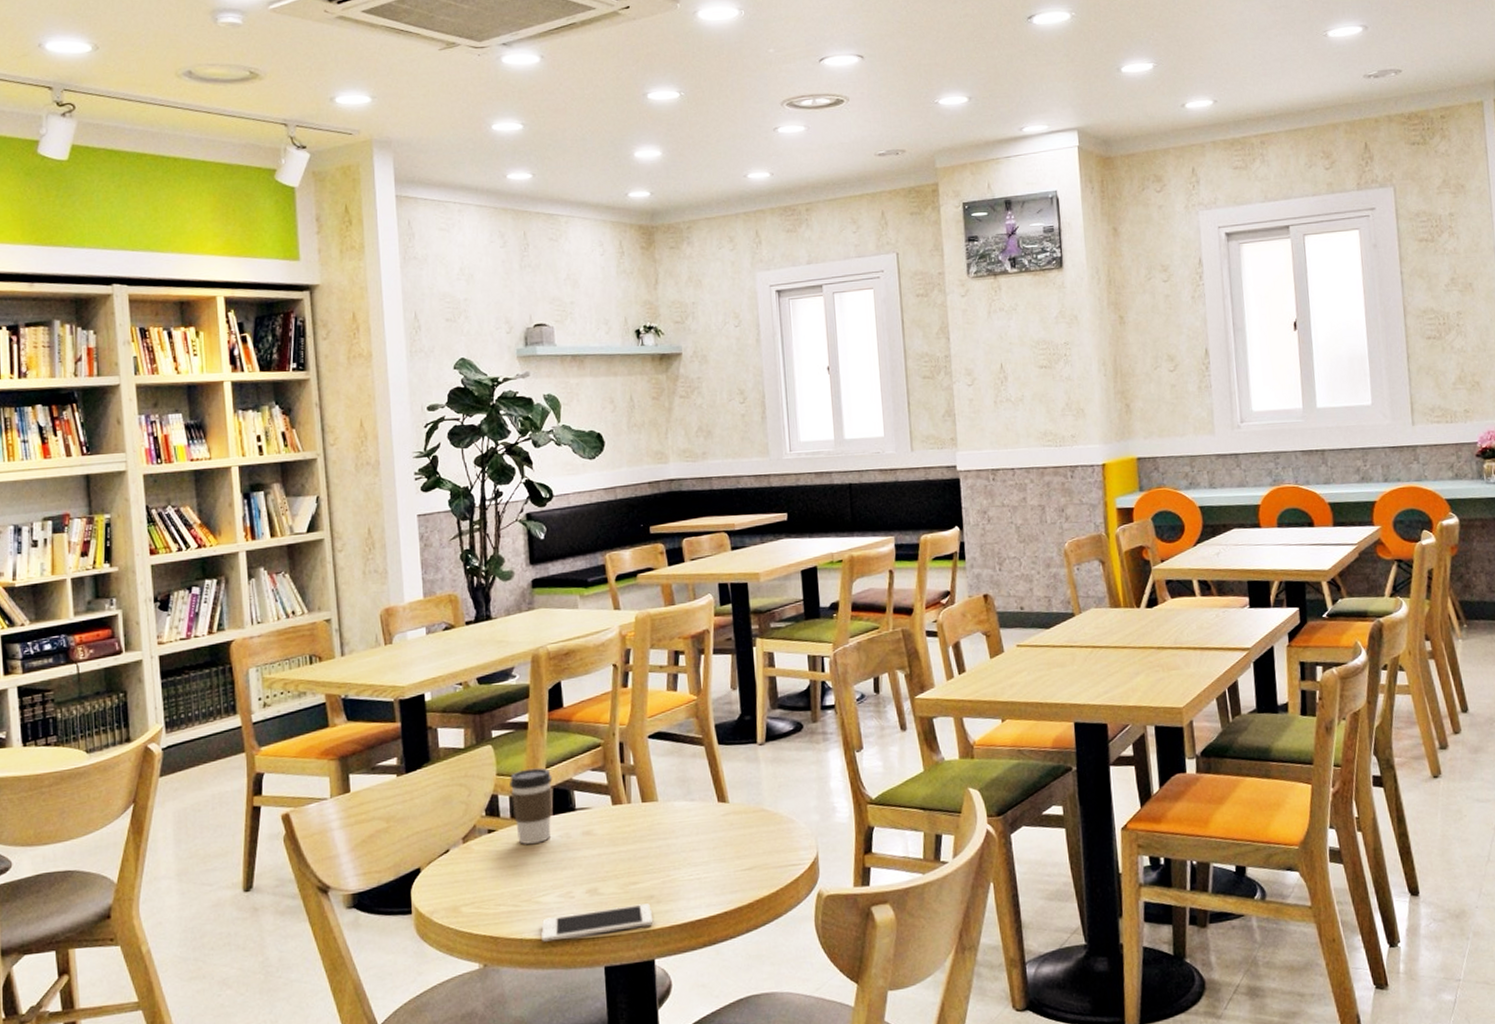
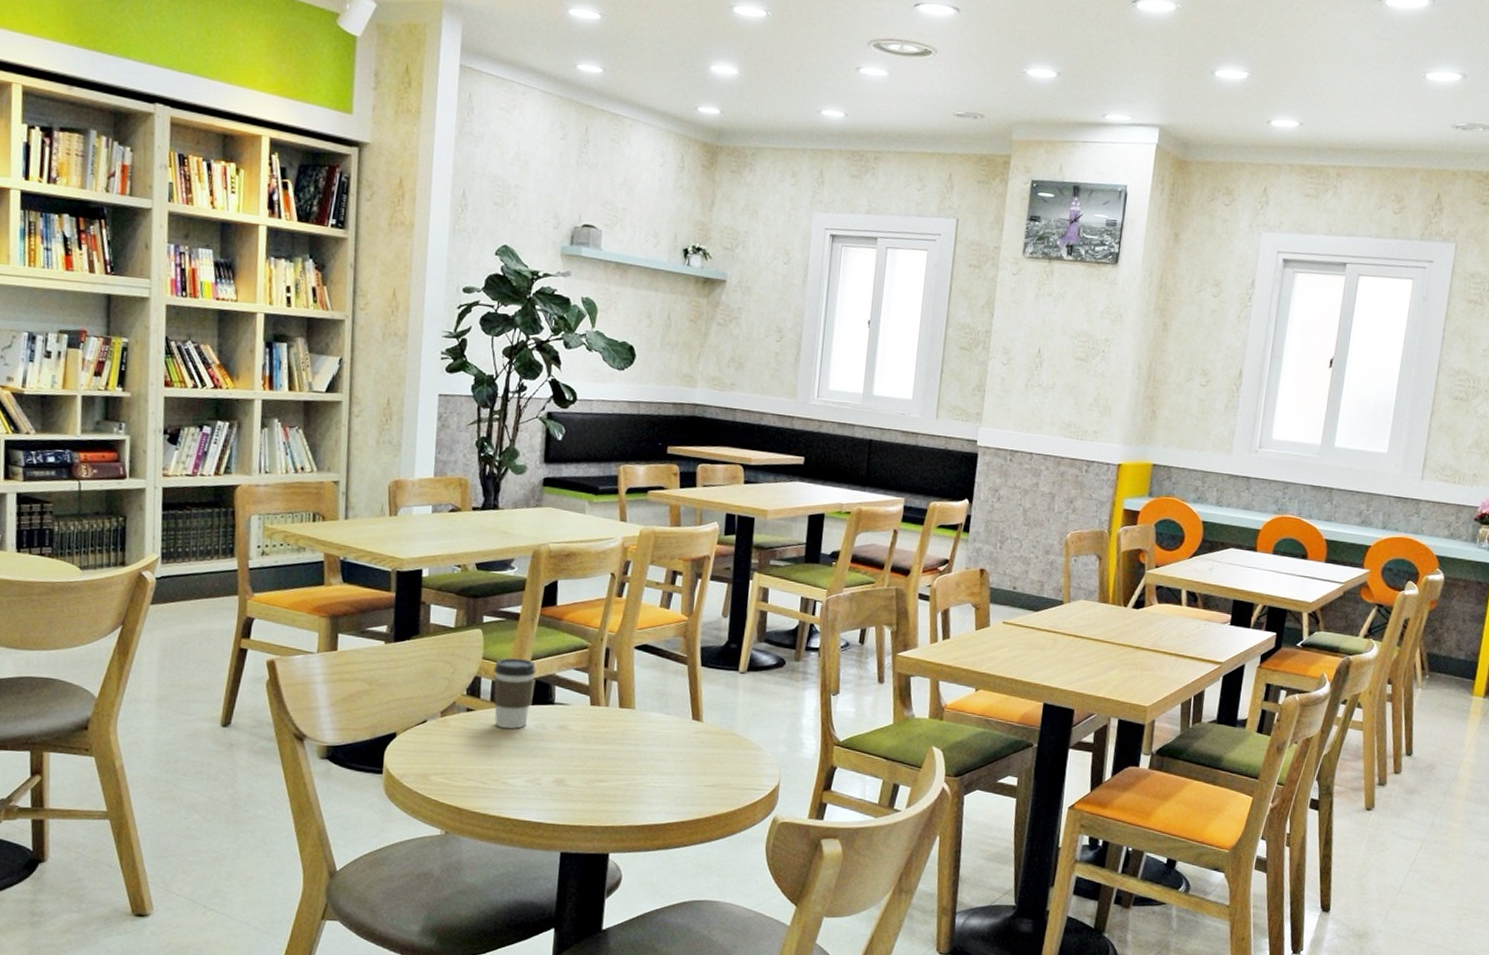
cell phone: present [541,903,654,942] -> none [504,799,614,823]

